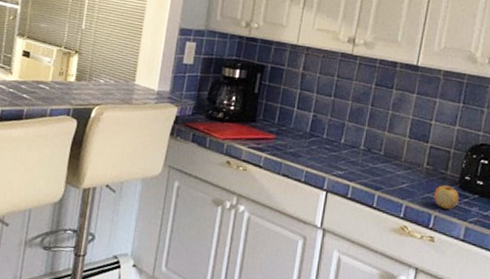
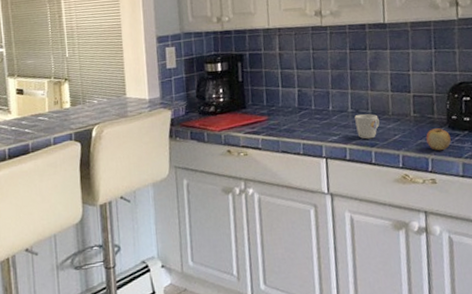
mug: none [364,154,390,182] -> present [354,114,380,139]

